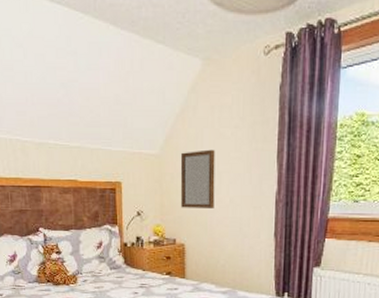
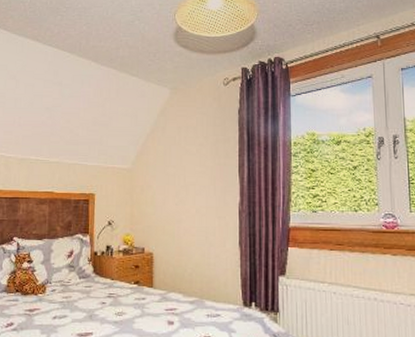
home mirror: present [180,149,215,208] -> none [150,164,182,218]

